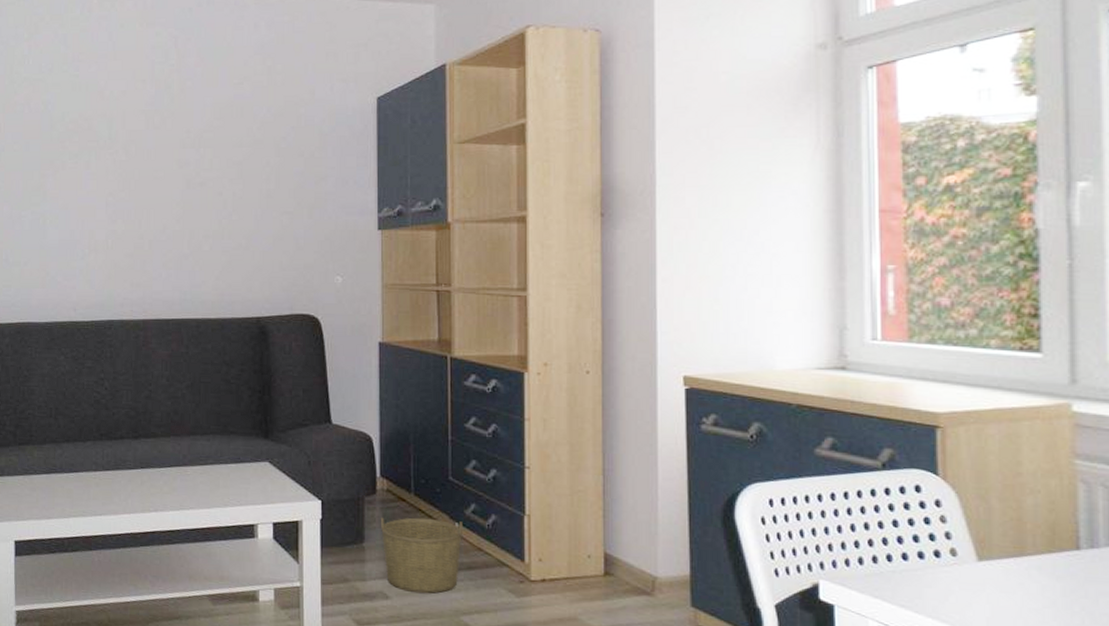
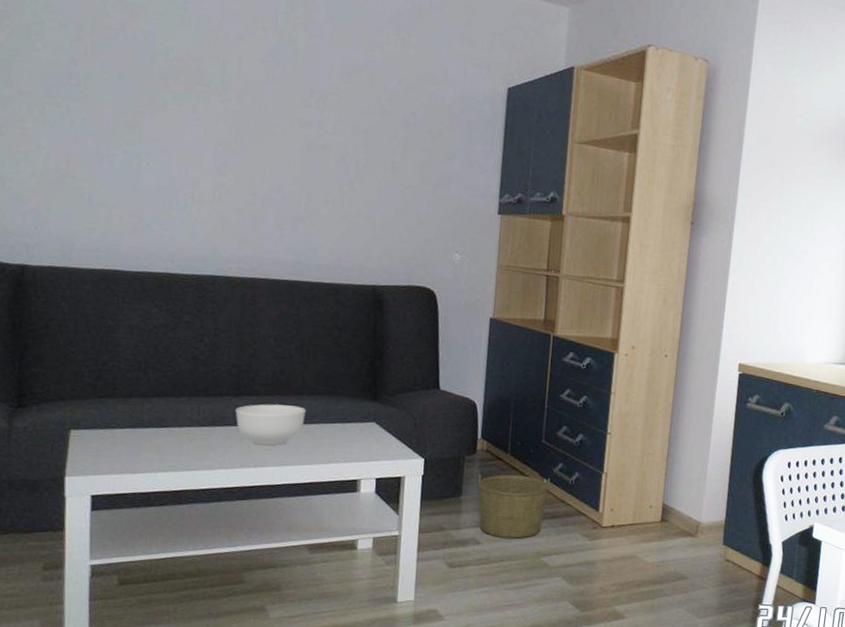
bowl: none [135,445,200,489] -> present [235,404,306,446]

